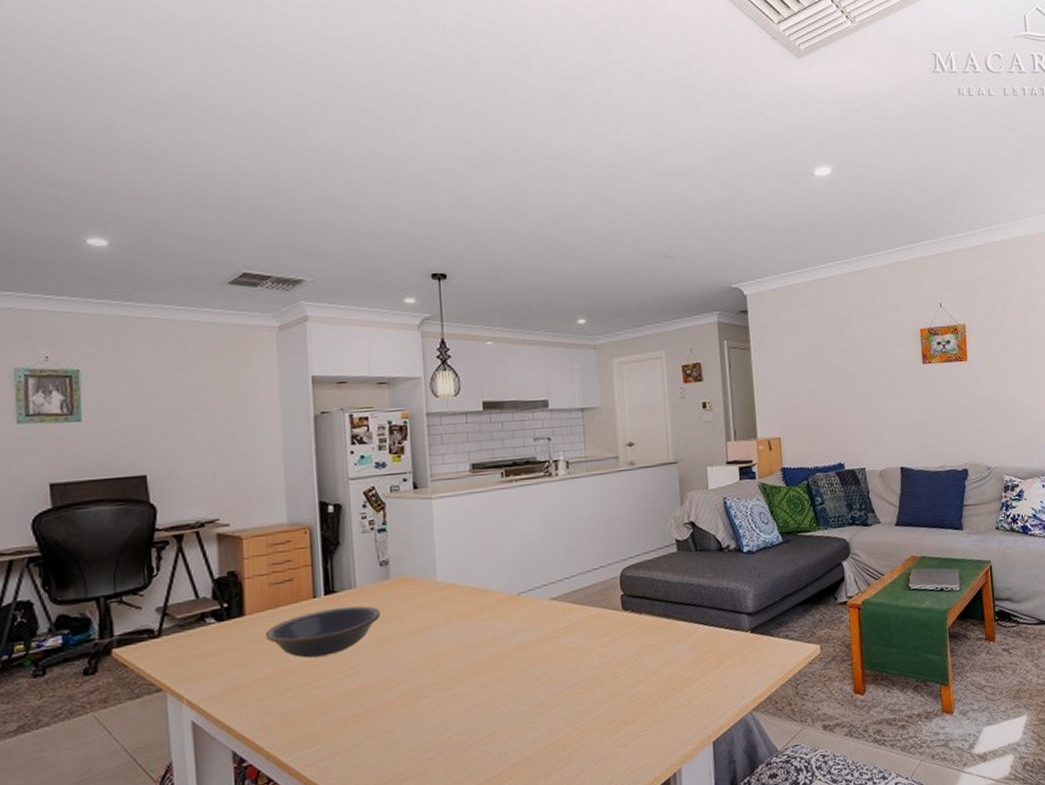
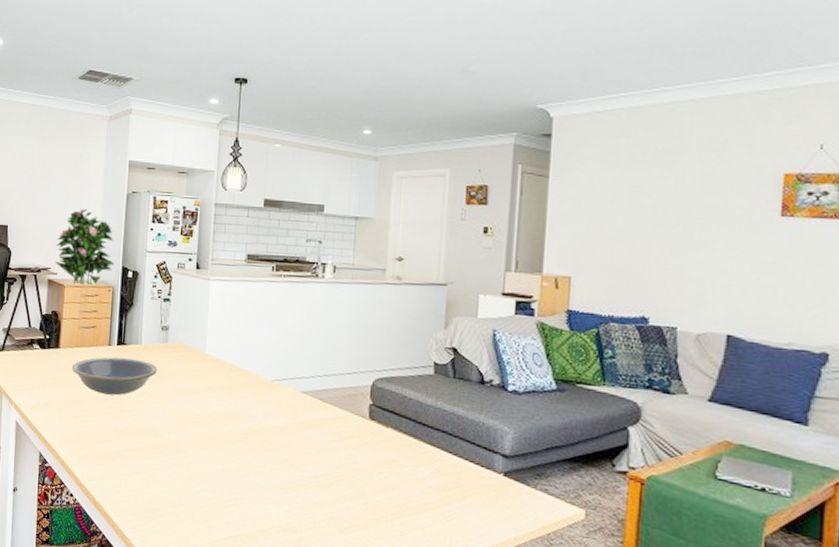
plant: none [223,440,307,532] -> present [54,209,114,285]

